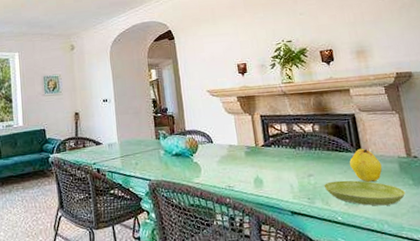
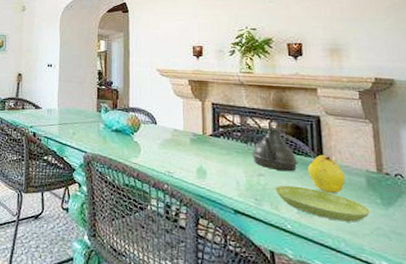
teapot: none [300,131,341,169] -> present [251,129,298,172]

